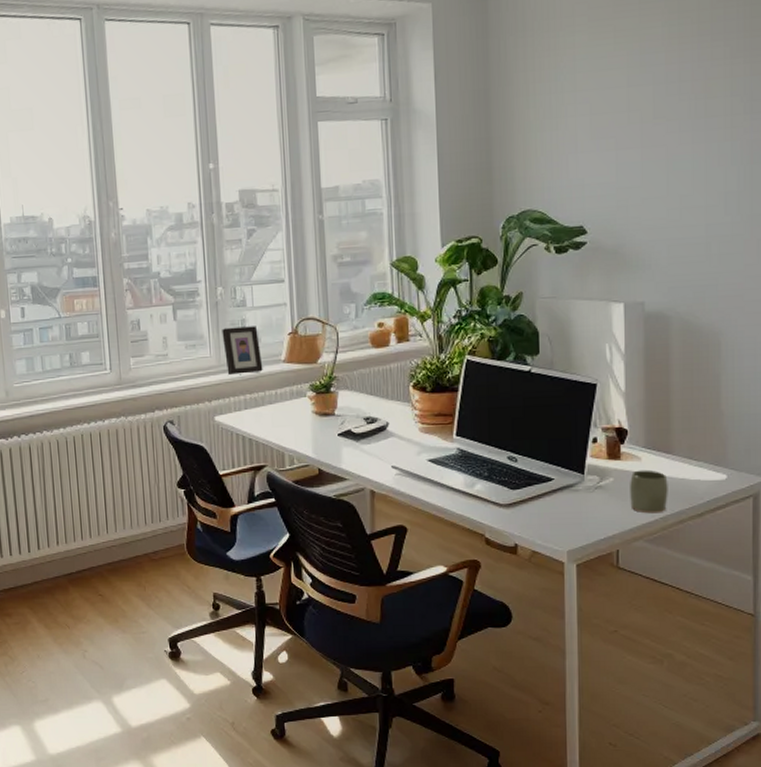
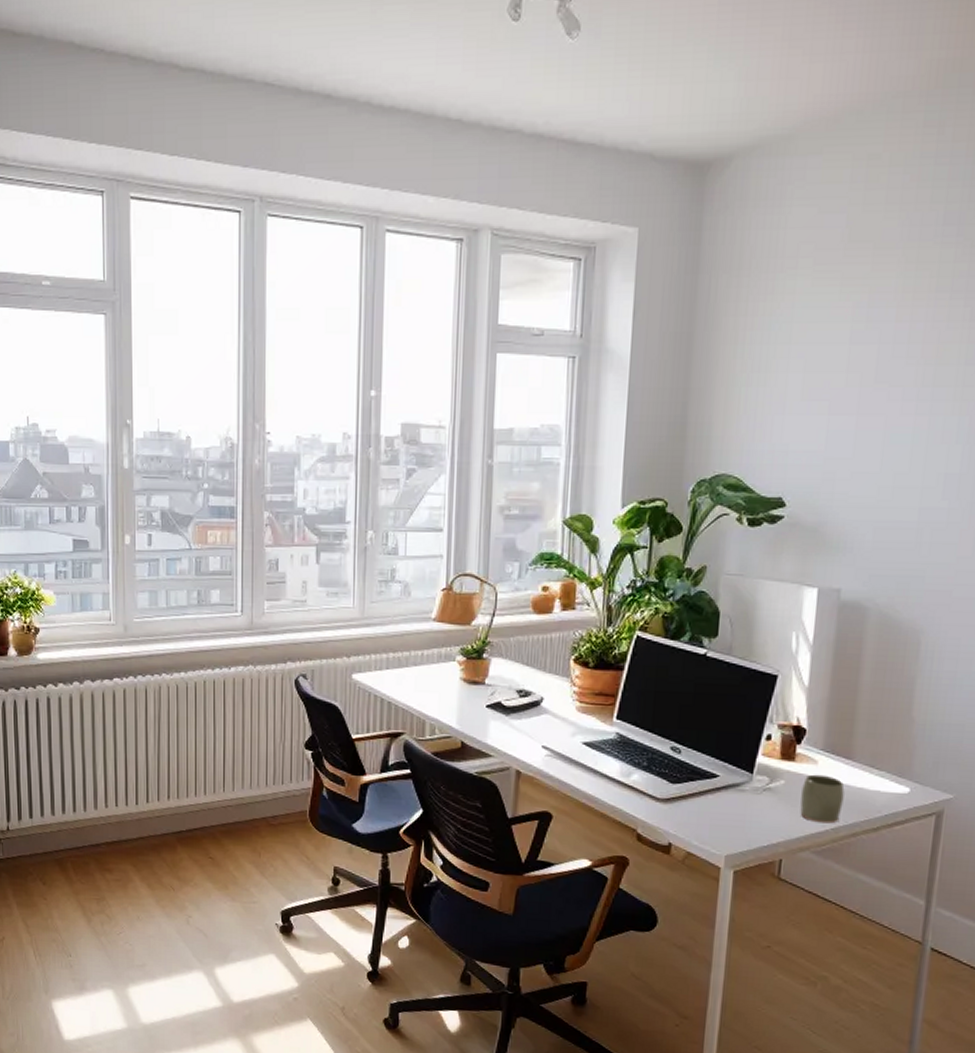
picture frame: present [222,326,263,376] -> none [368,577,411,631]

